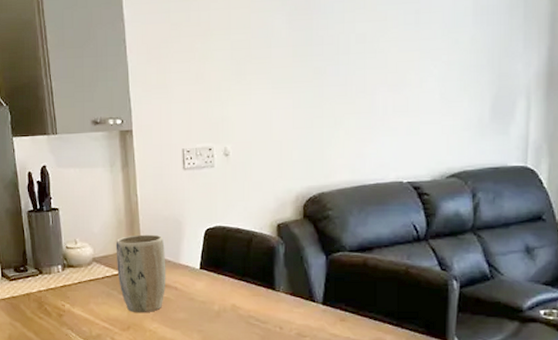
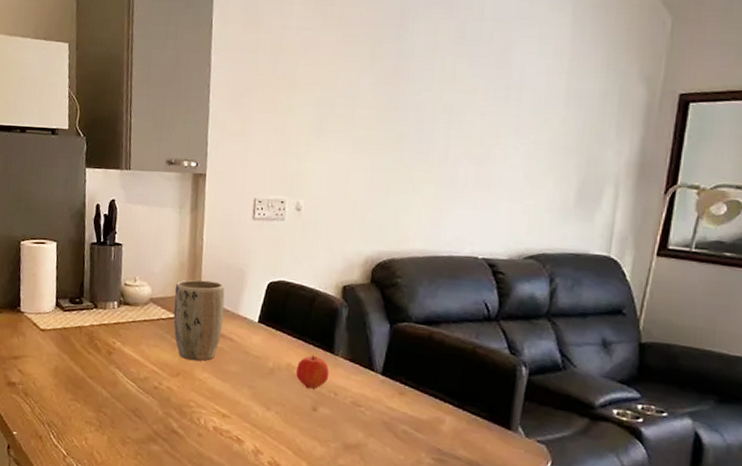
apple: none [242,294,273,326] -> present [296,355,330,390]

